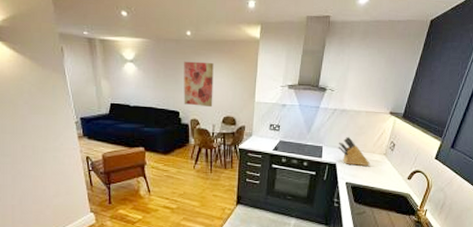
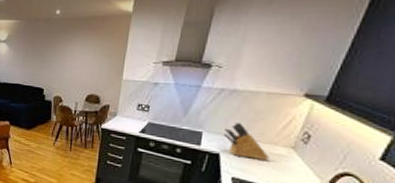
wall art: present [183,61,214,107] -> none [48,39,81,84]

